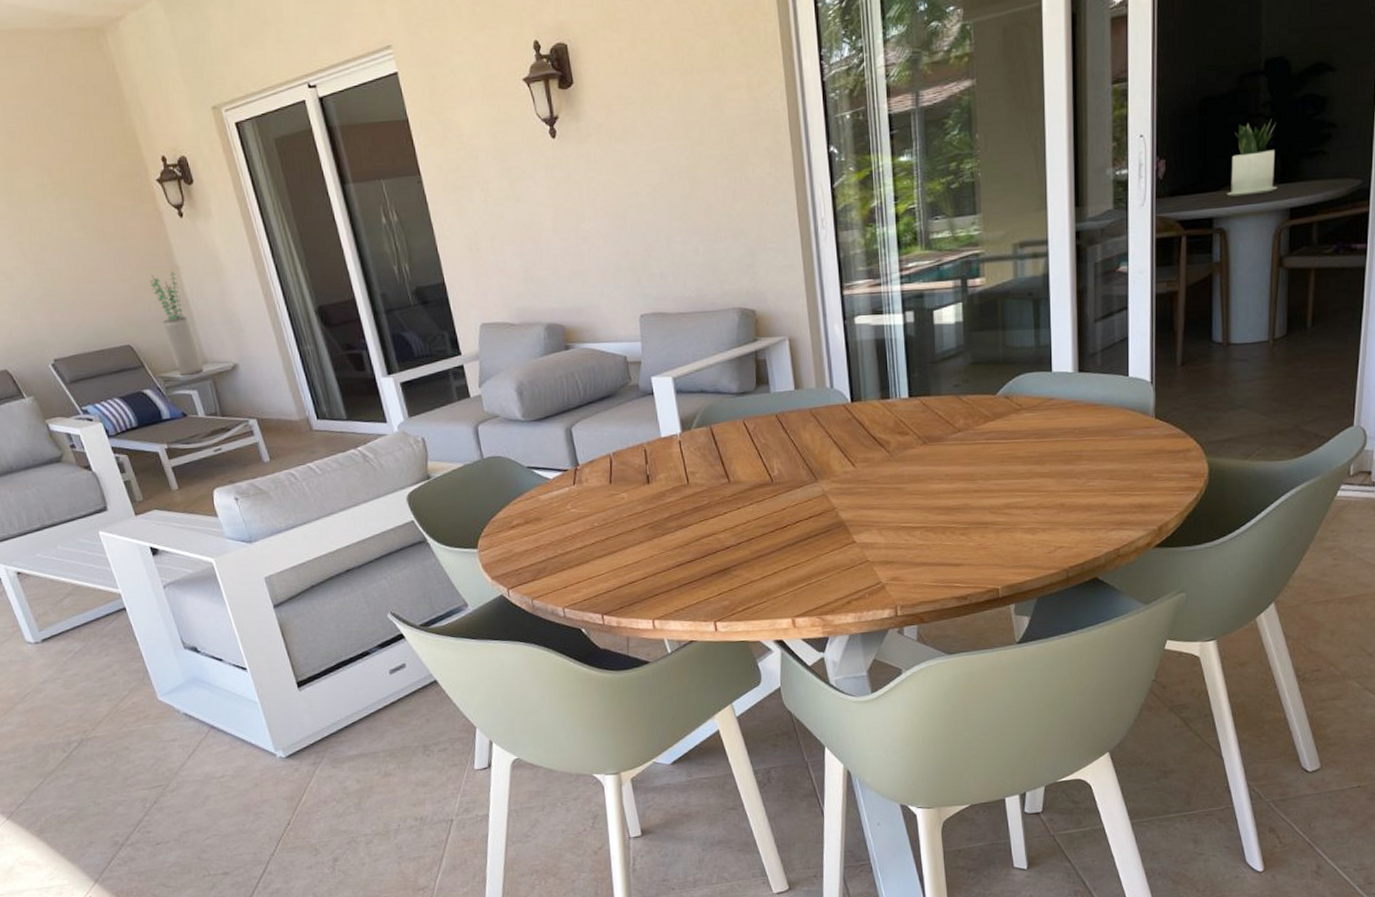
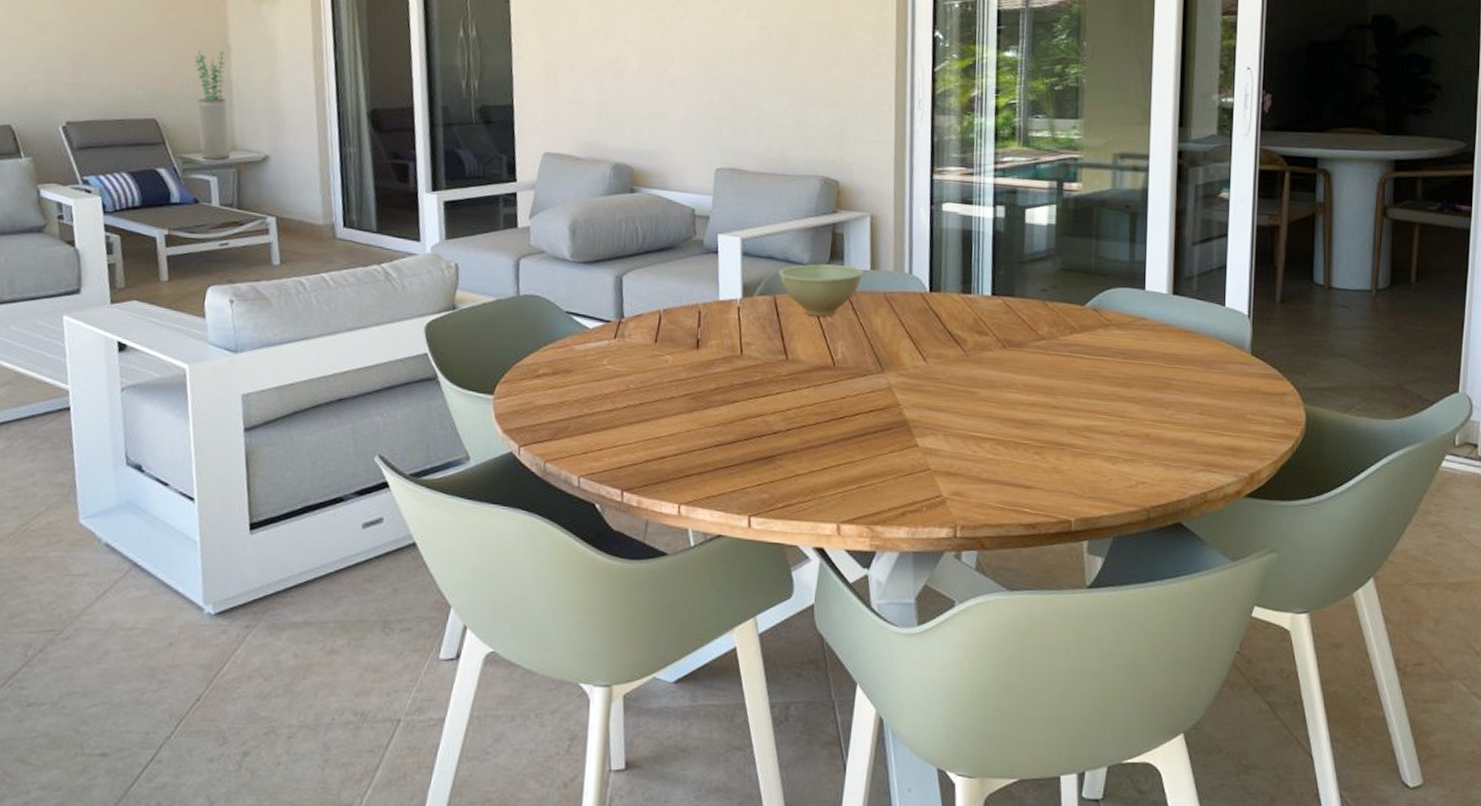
bowl: none [711,389,789,440] -> present [779,263,863,317]
planter: present [1227,119,1278,198] -> none [1332,71,1383,143]

